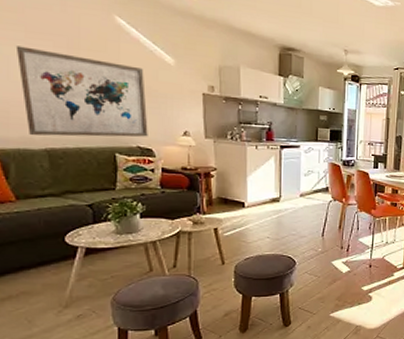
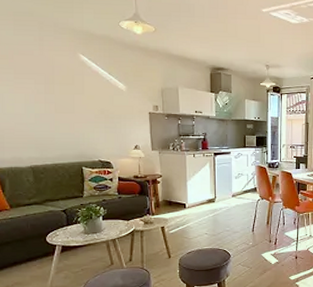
wall art: present [15,46,148,137] -> none [8,85,107,156]

